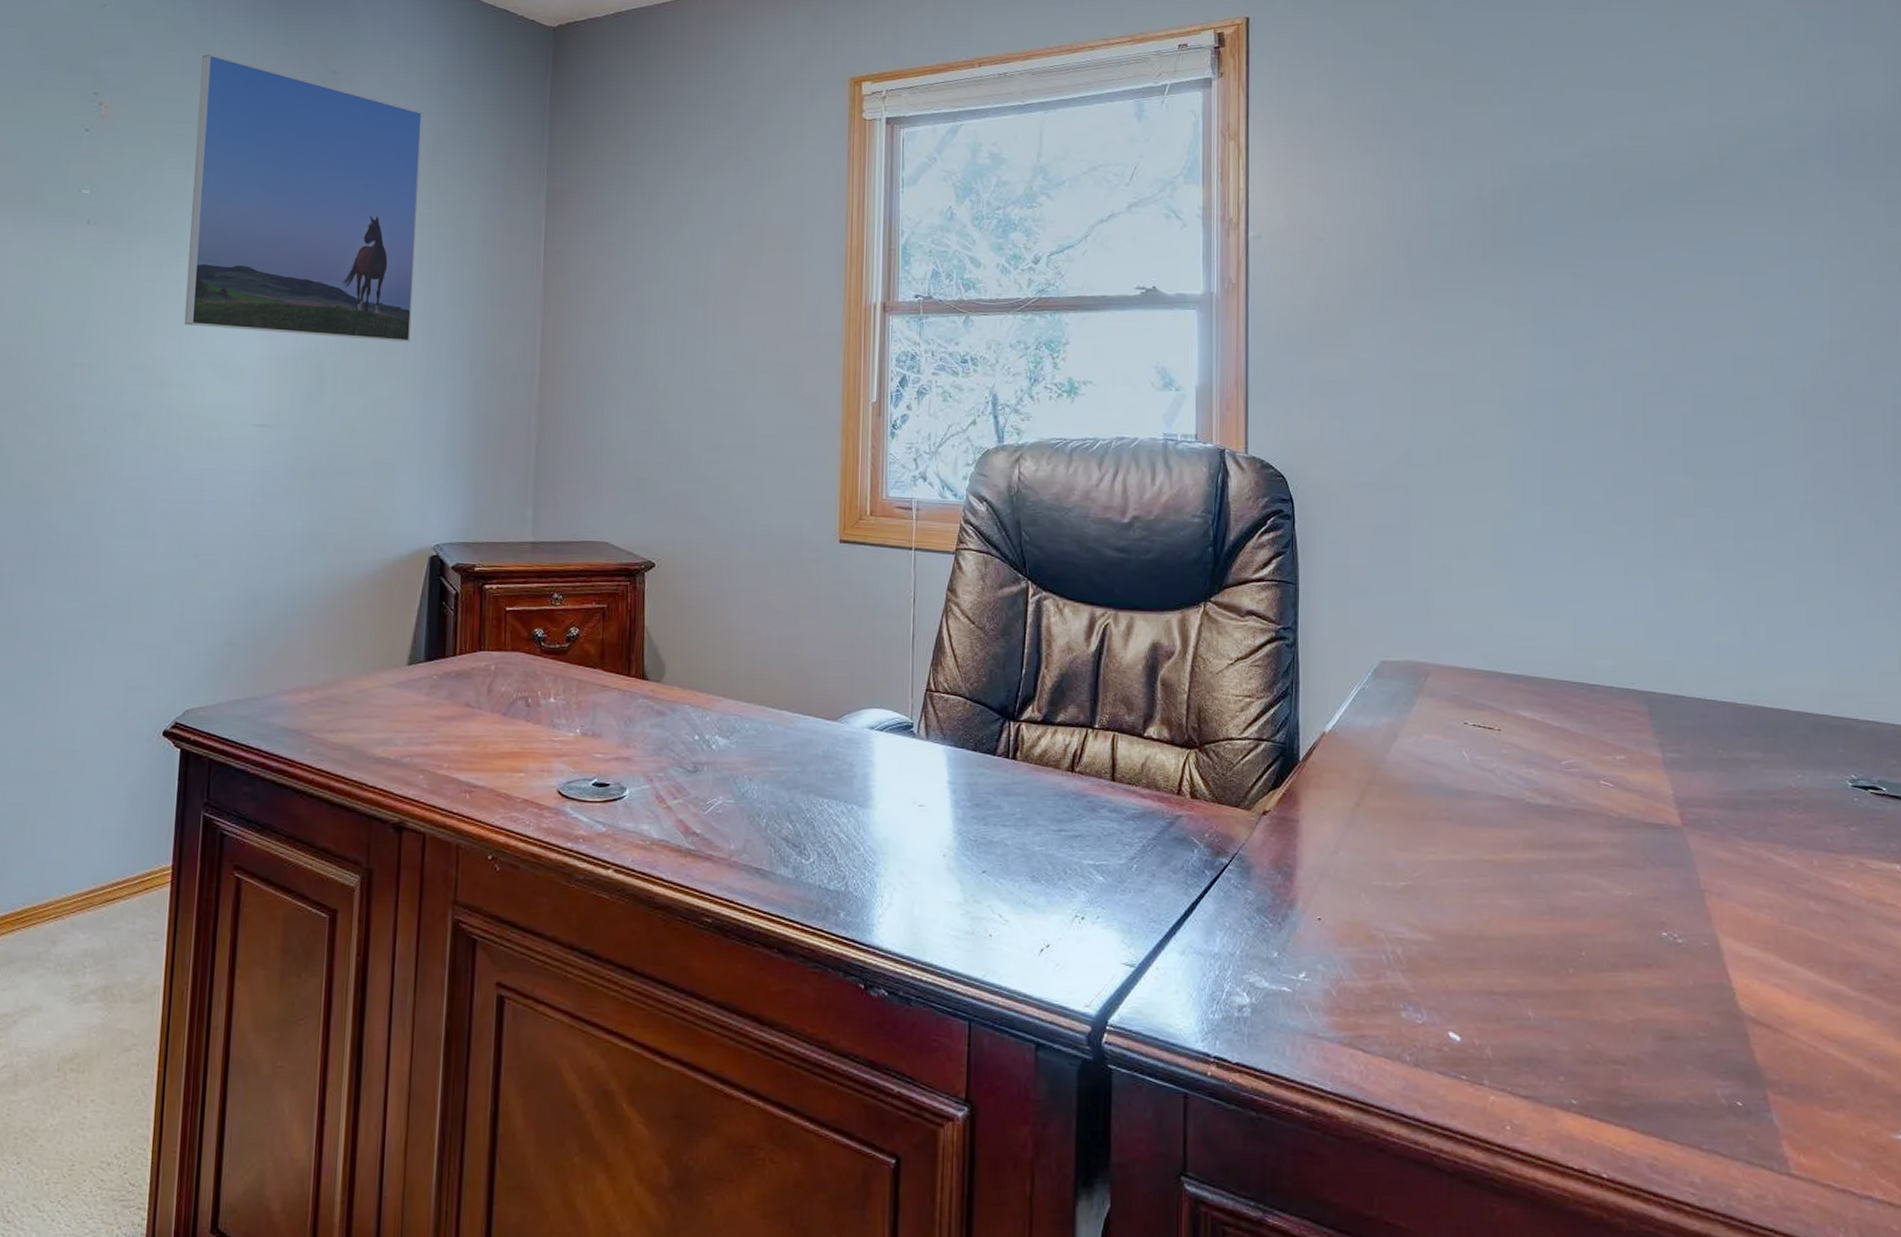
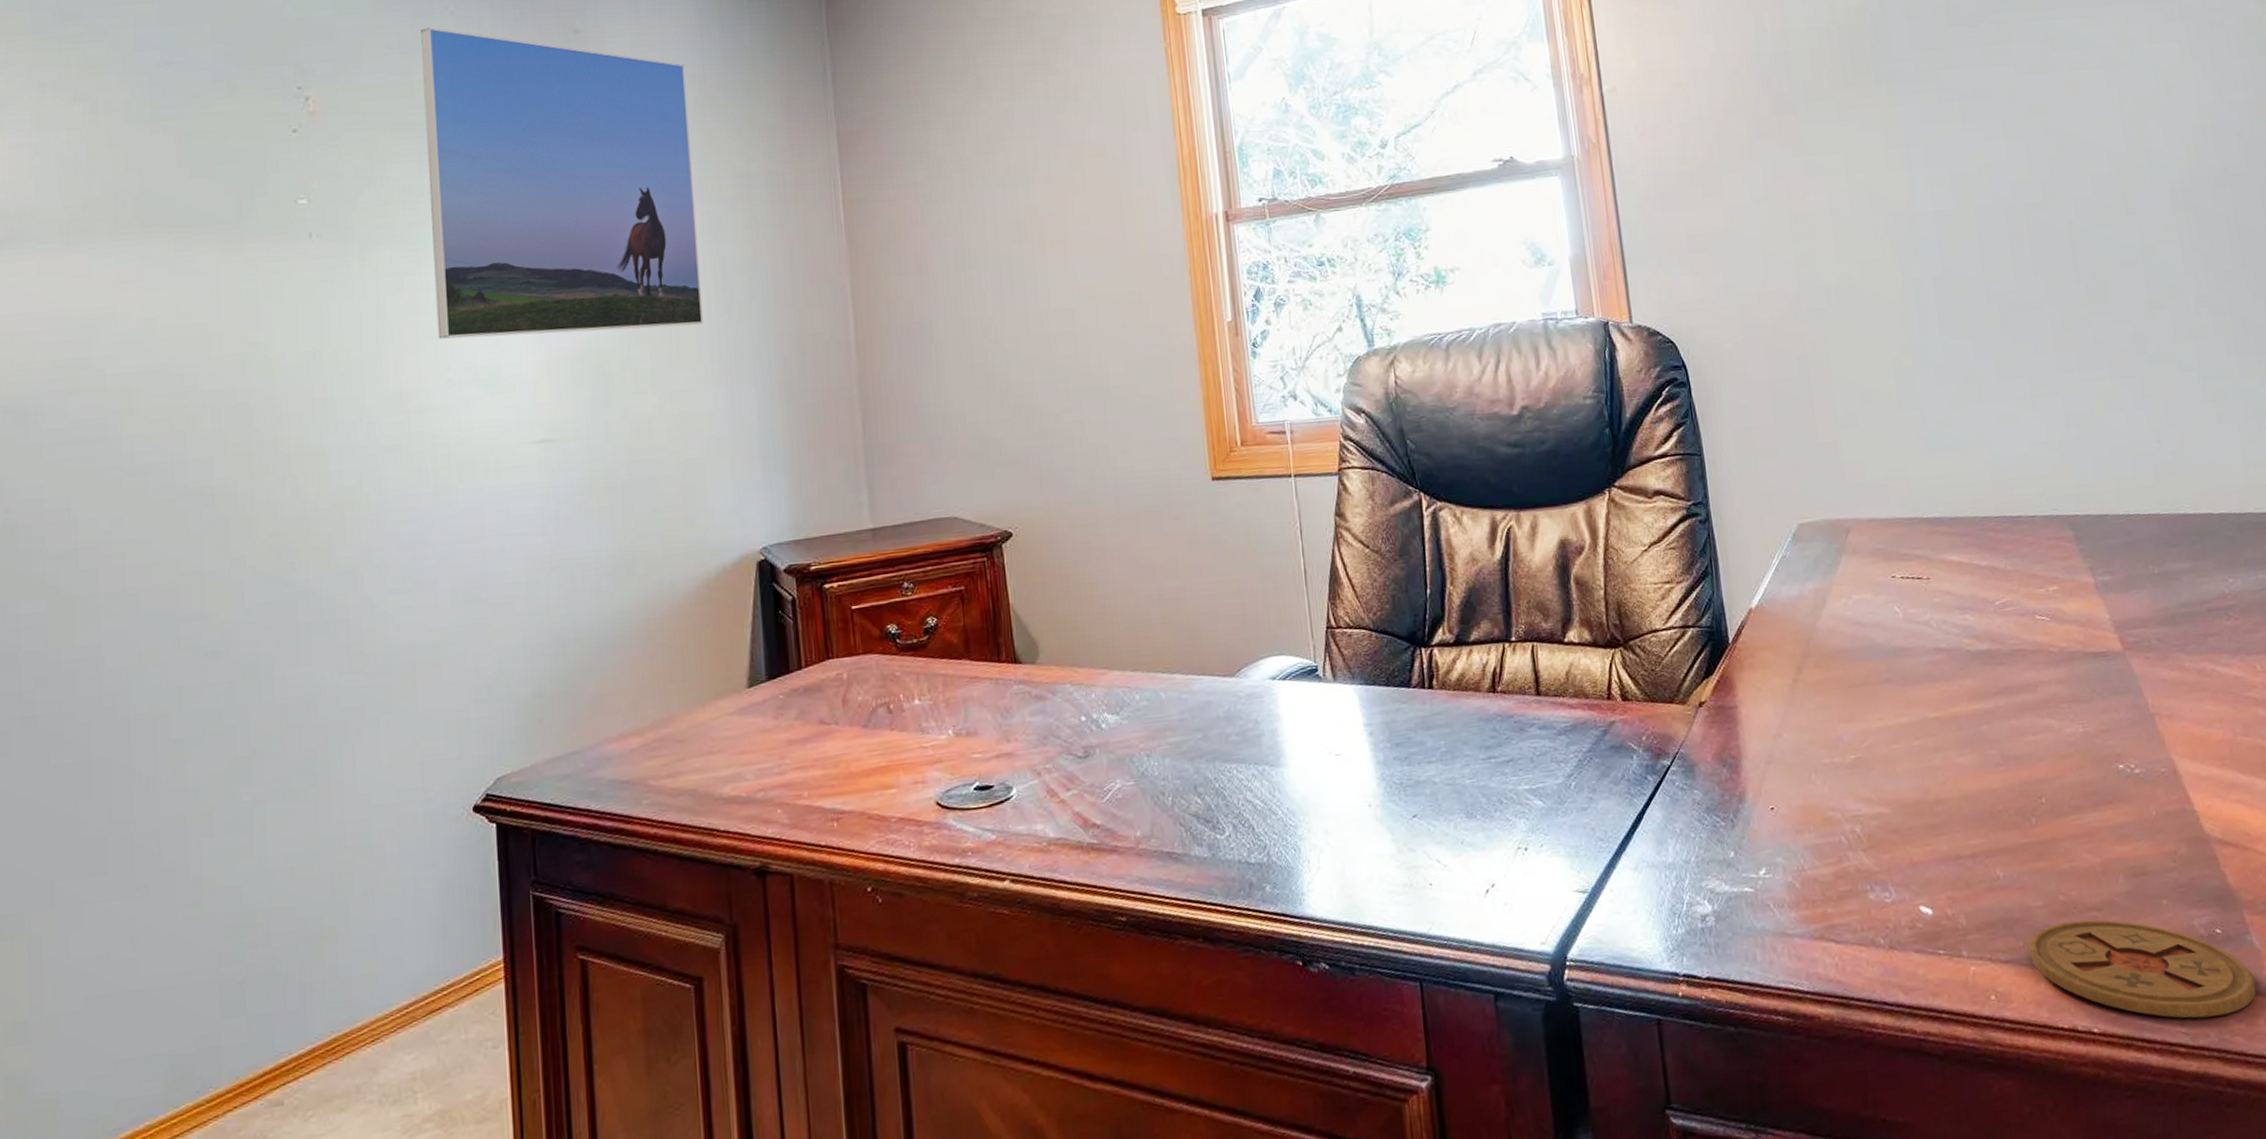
coaster: none [1549,1070,1769,1183] -> present [2028,919,2256,1019]

